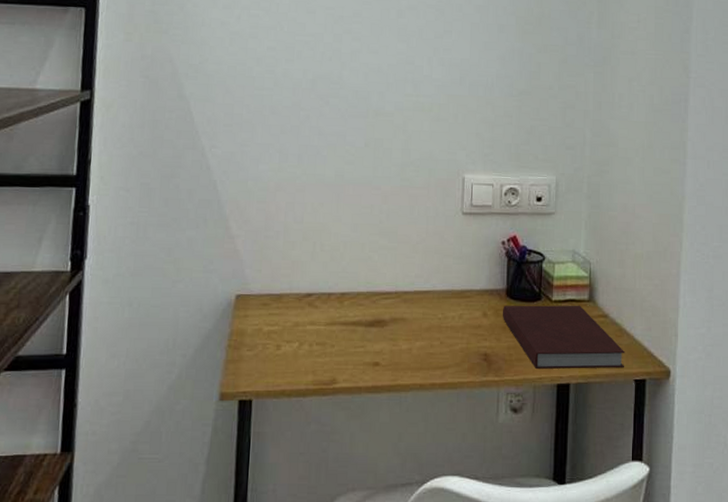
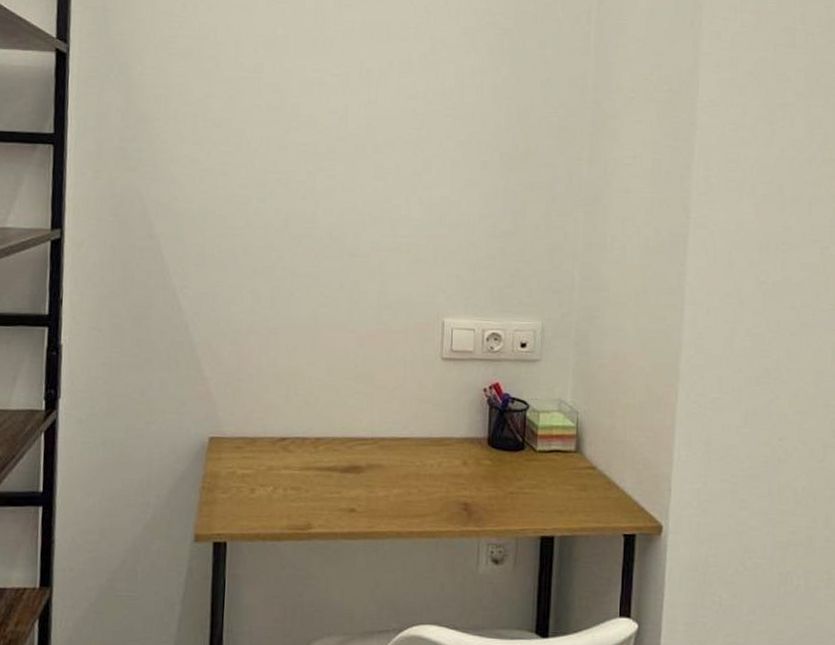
notebook: present [502,305,625,369] -> none [483,454,614,522]

